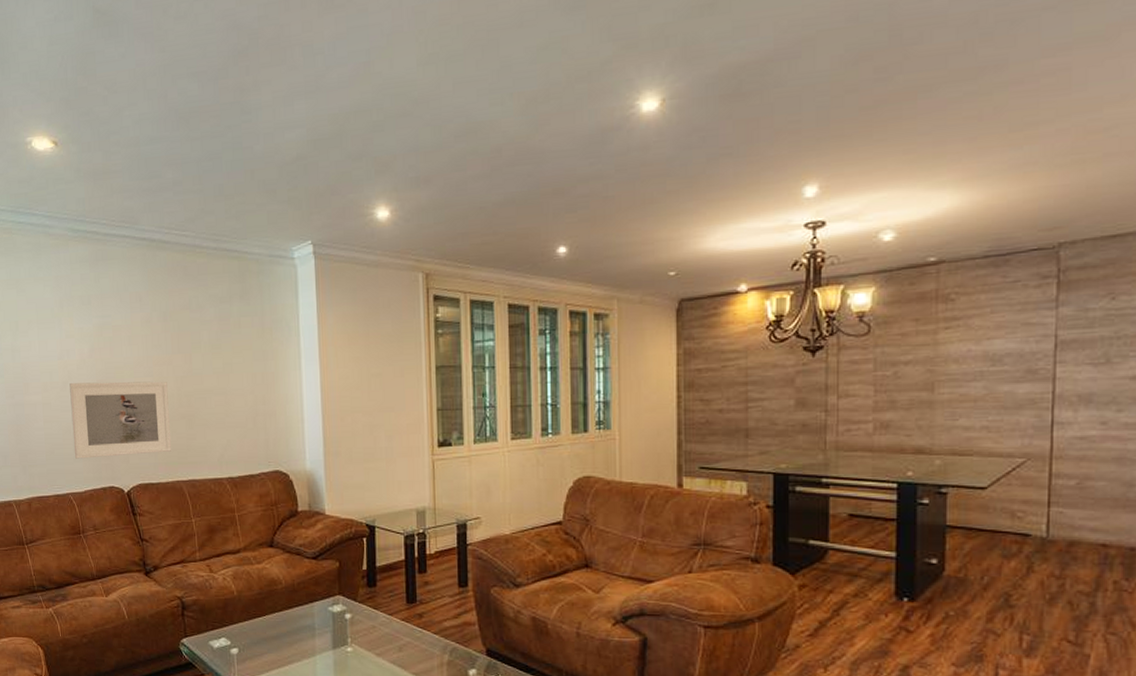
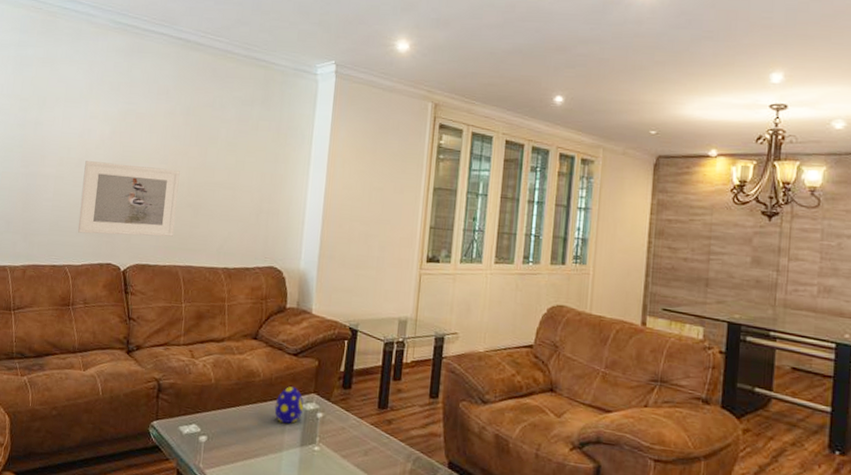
decorative egg: none [301,591,331,628] -> present [274,386,304,424]

